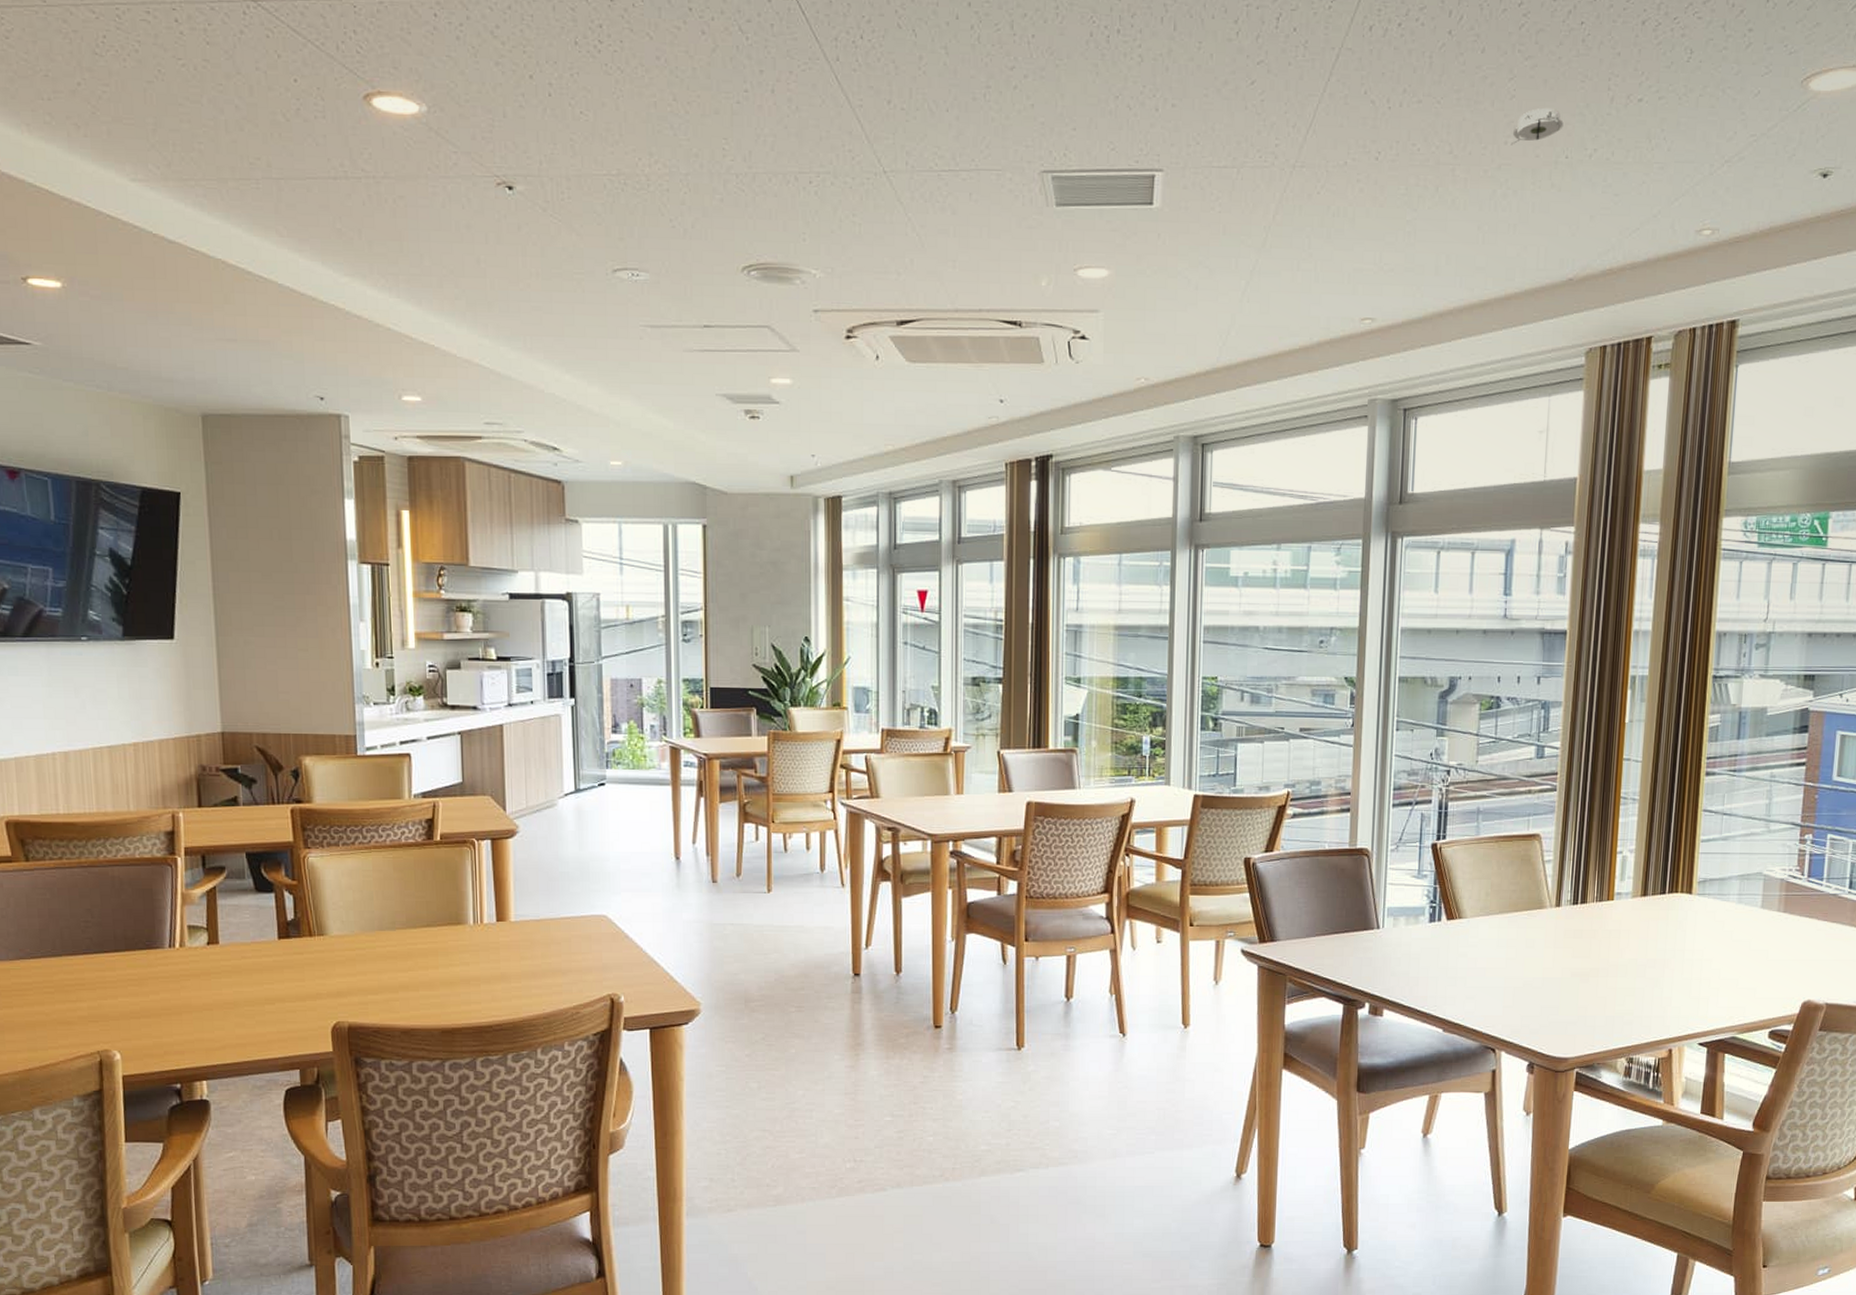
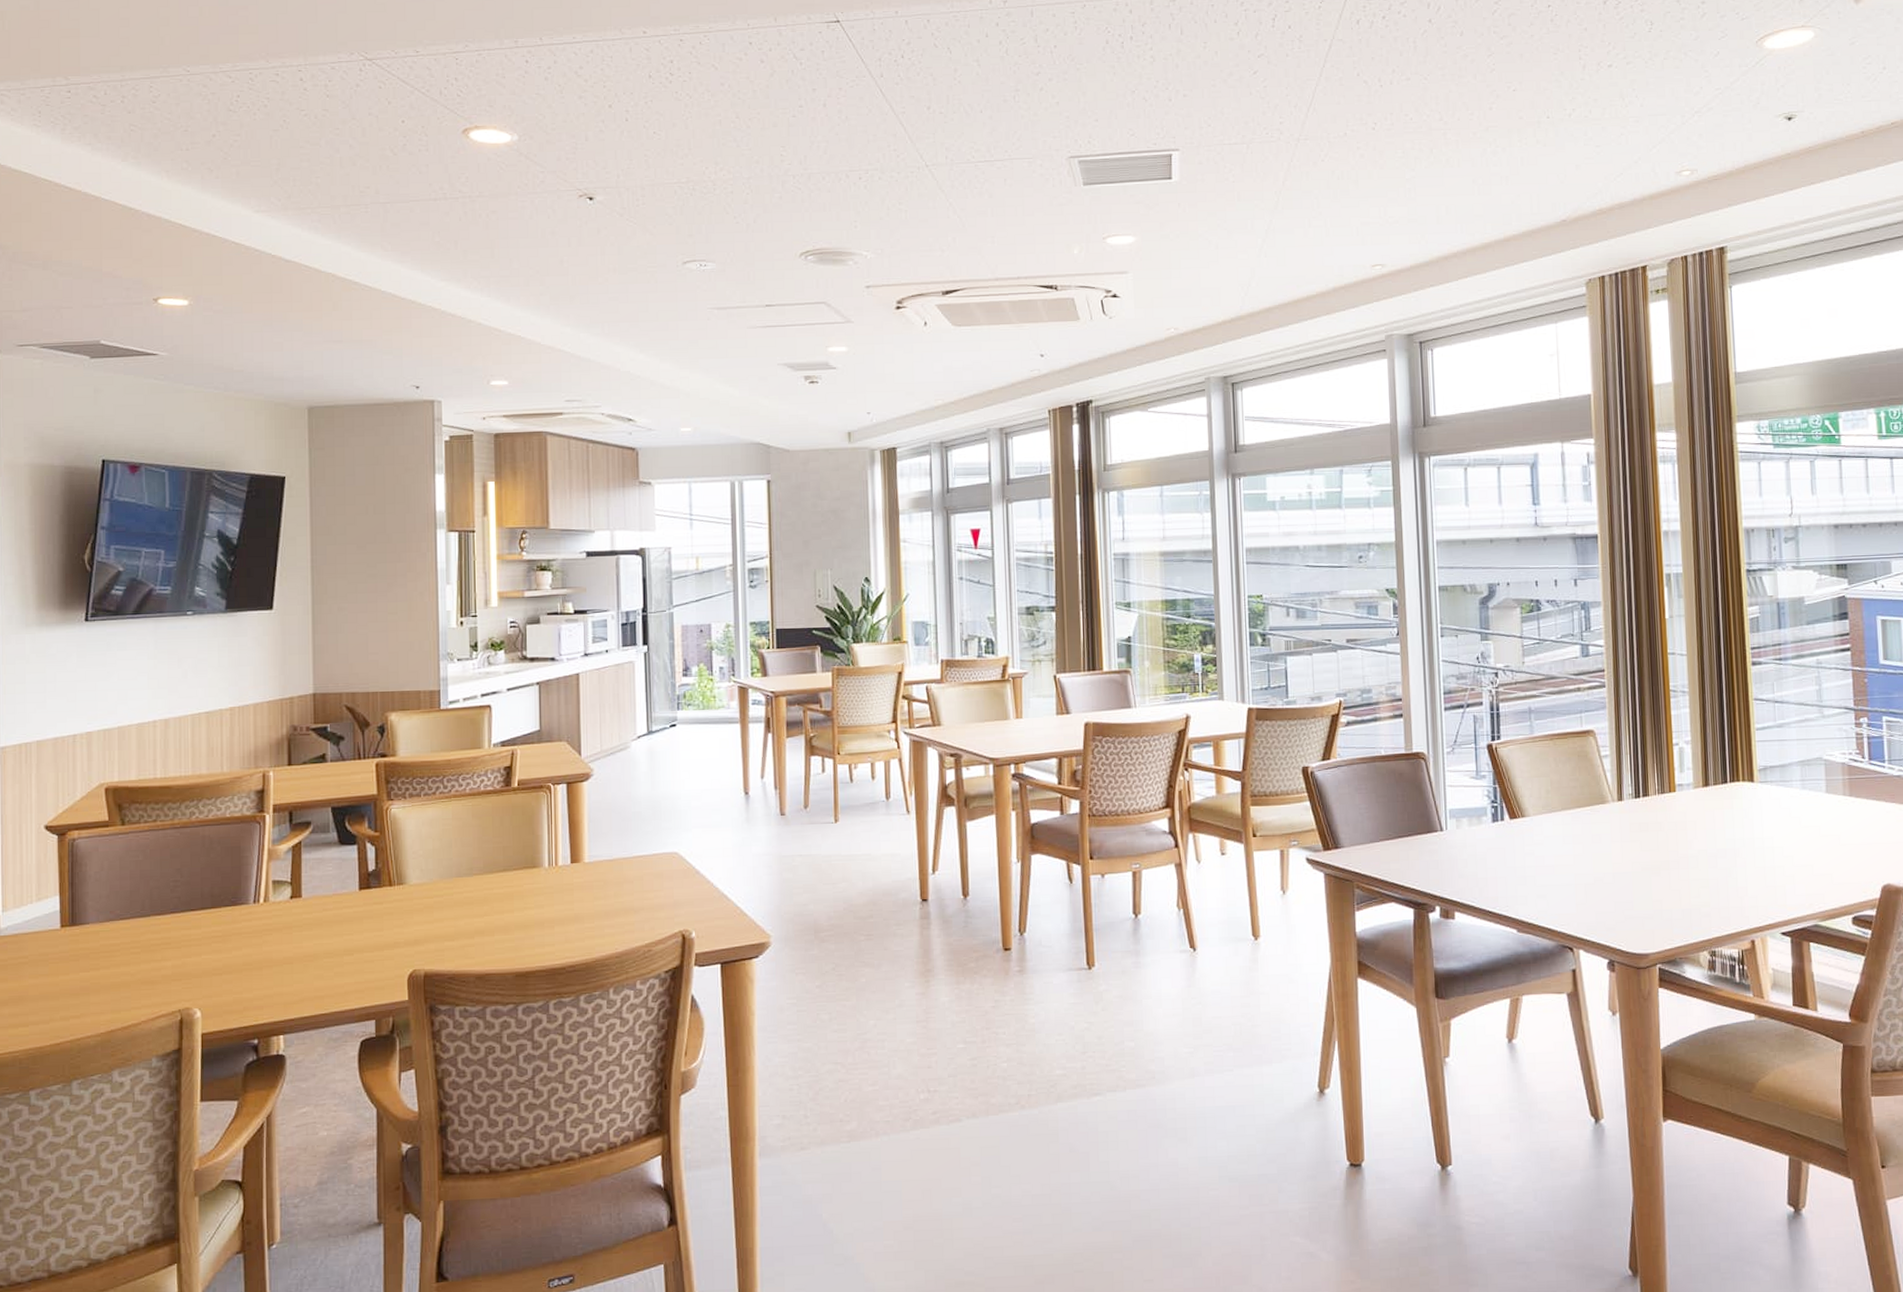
smoke detector: present [1510,107,1564,145] -> none [1495,77,1542,110]

